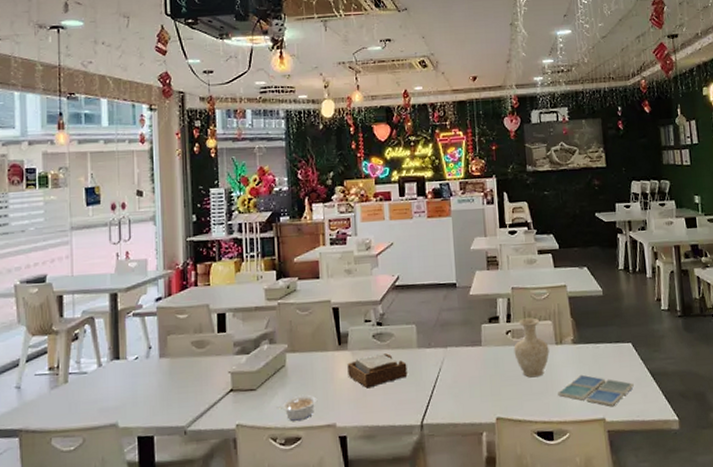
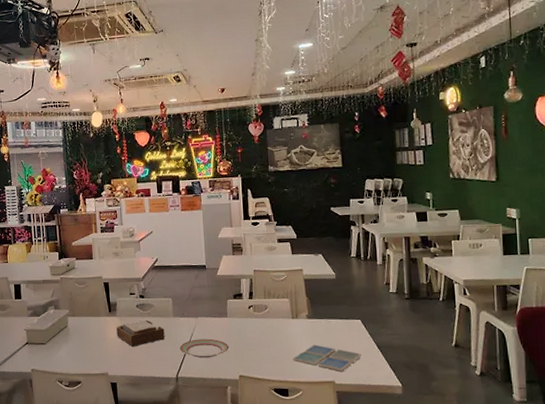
legume: present [276,394,318,422] -> none [61,349,93,370]
plate: none [424,373,484,398] -> present [179,338,229,358]
vase: present [513,317,550,378] -> none [255,296,286,345]

